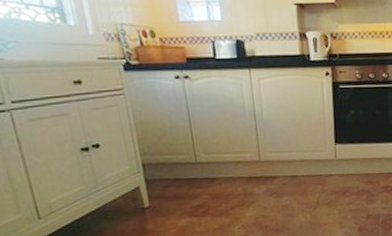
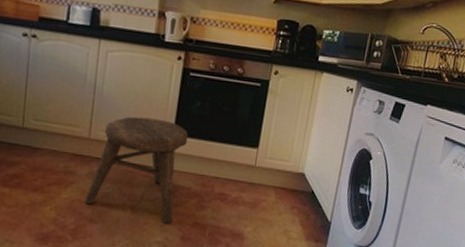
stool: none [267,132,349,222] -> present [84,116,189,225]

